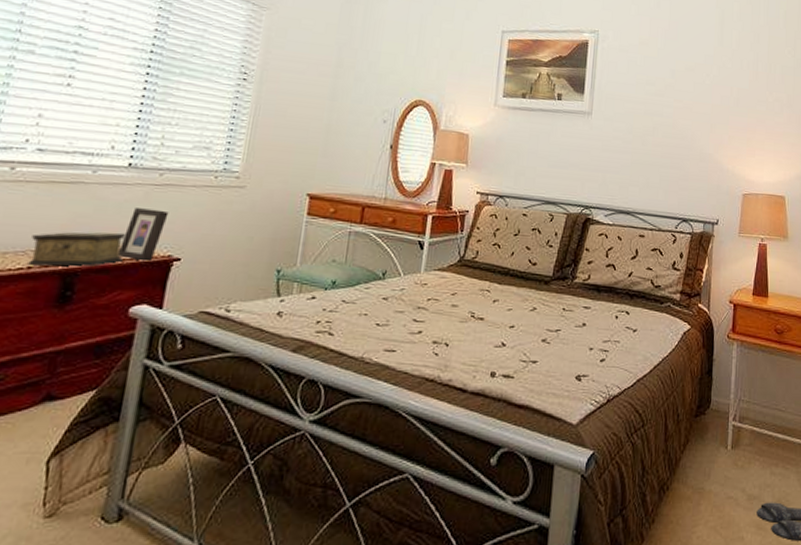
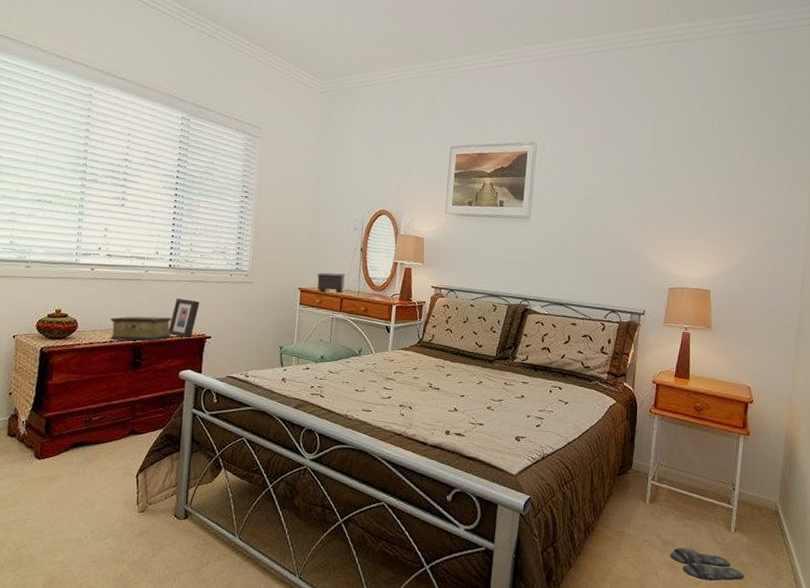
jewelry box: none [331,174,370,199] -> present [317,272,346,292]

